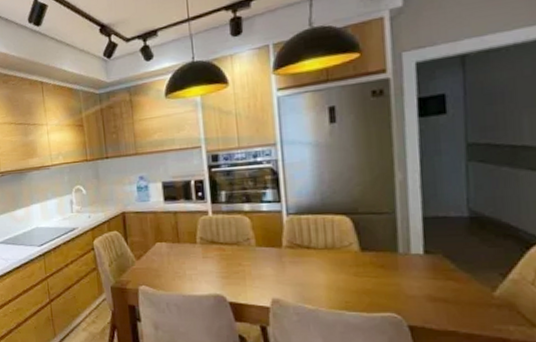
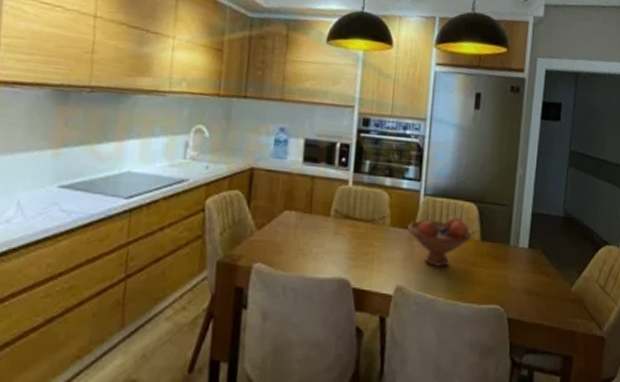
fruit bowl: none [274,230,348,279] -> present [407,216,471,267]

